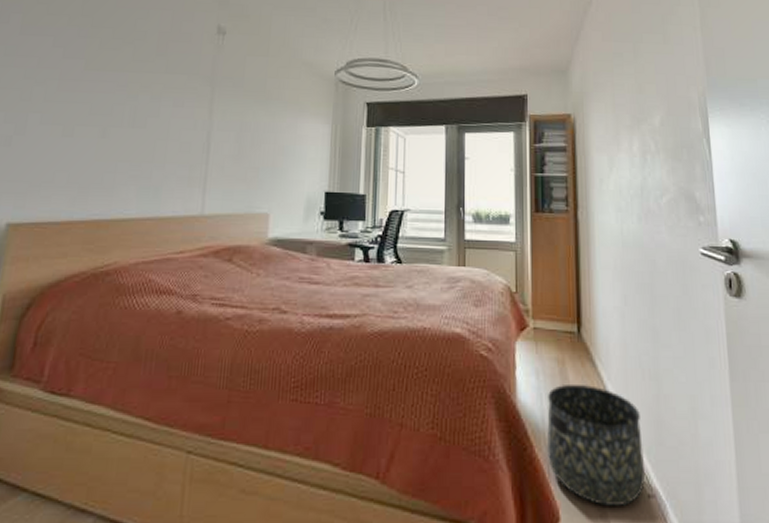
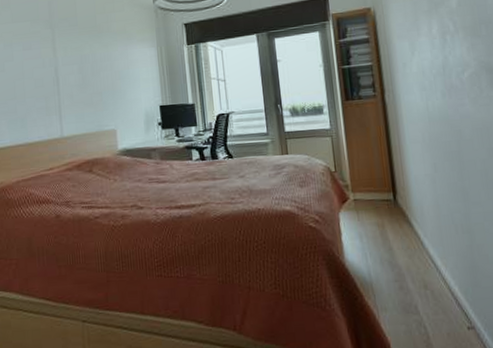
basket: present [546,383,645,506] -> none [372,242,464,338]

